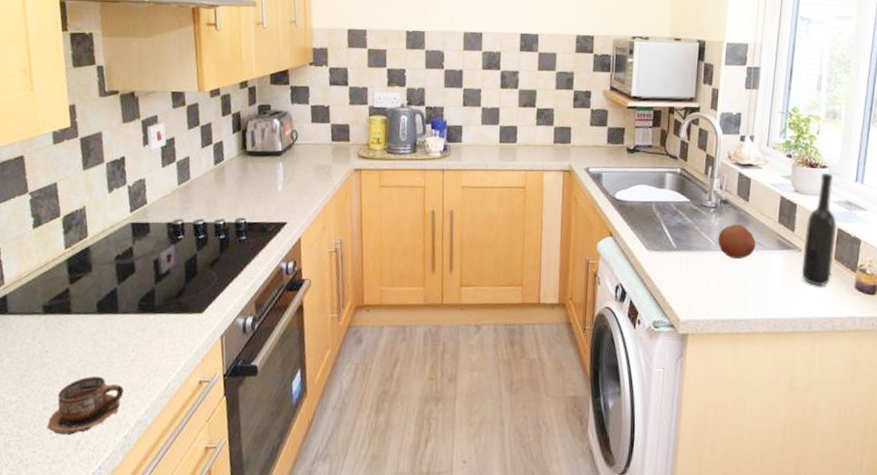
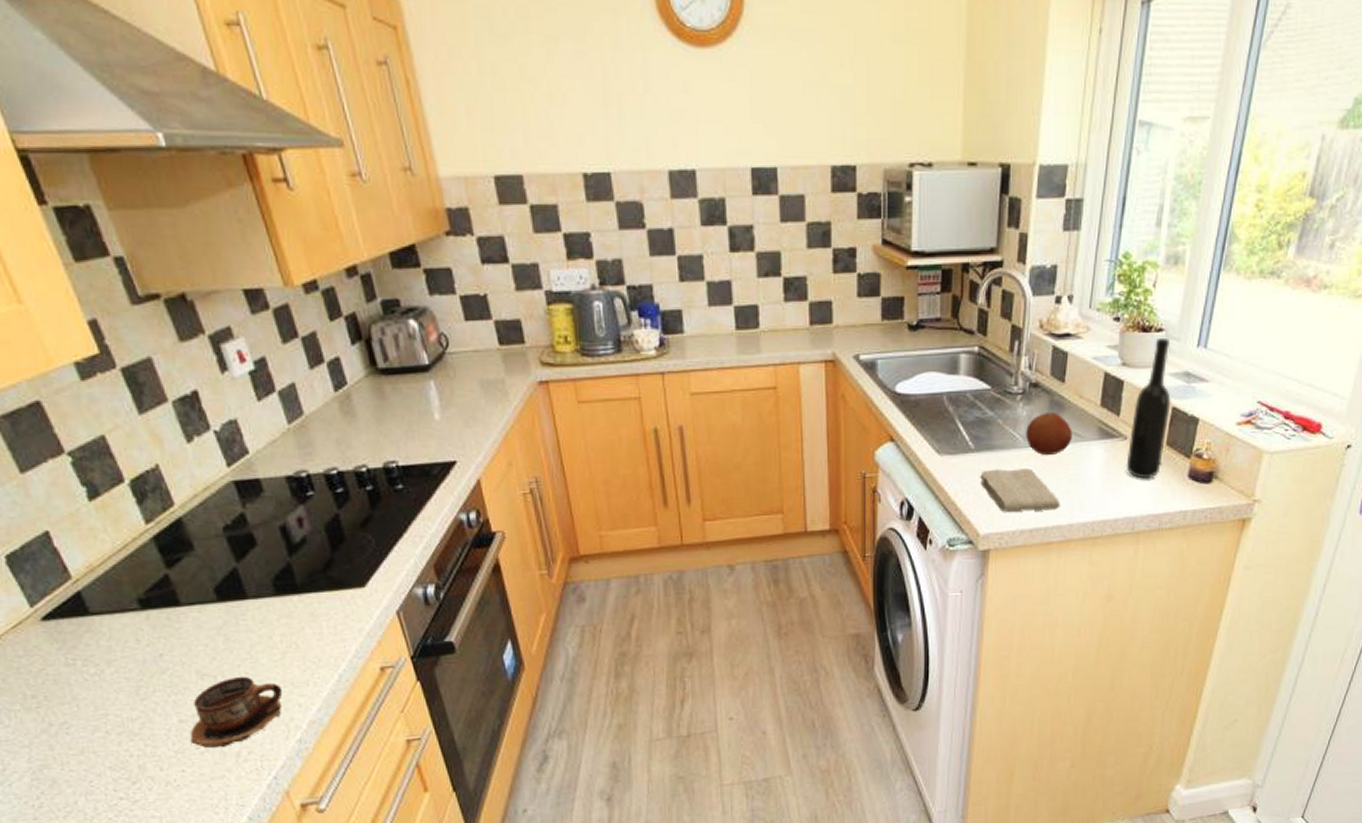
washcloth: none [680,266,747,305] -> present [980,468,1061,513]

